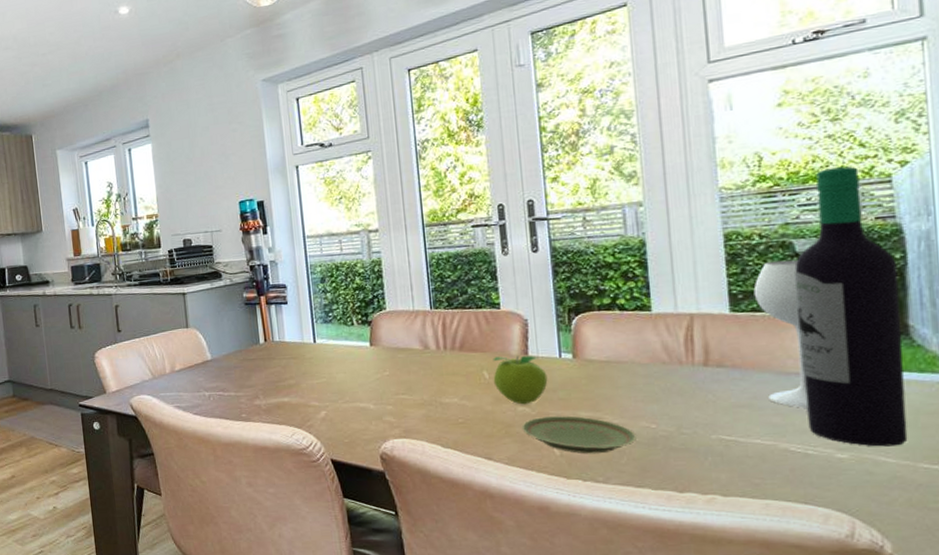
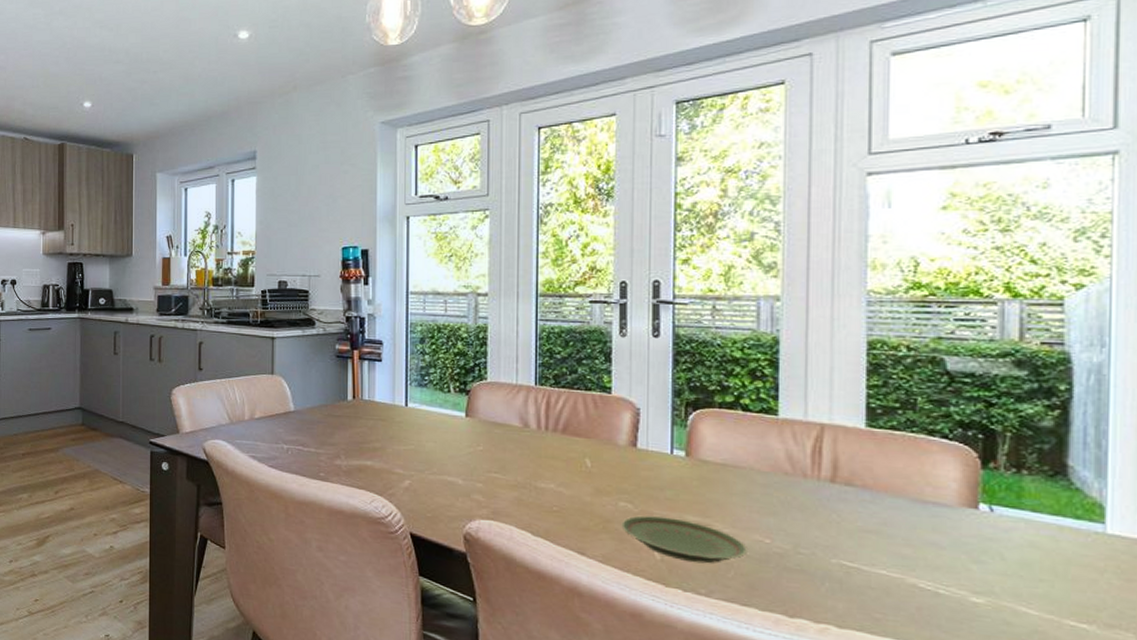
fruit: present [493,355,548,405] -> none [595,445,656,500]
wine bottle: present [753,166,908,447] -> none [895,283,1061,597]

